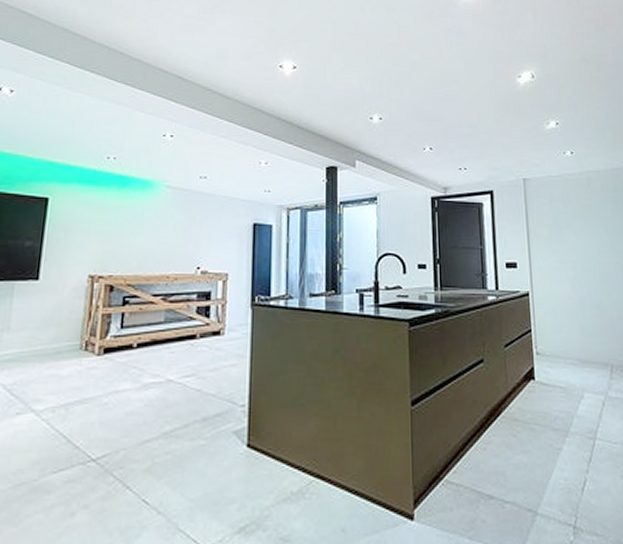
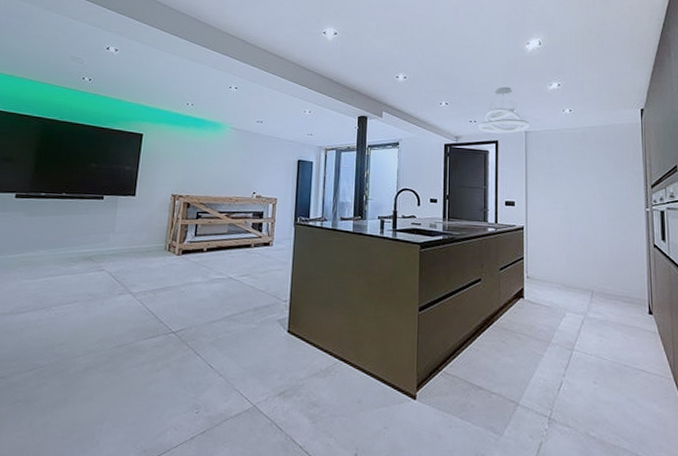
pendant light: none [469,126,527,182] -> present [479,86,529,133]

